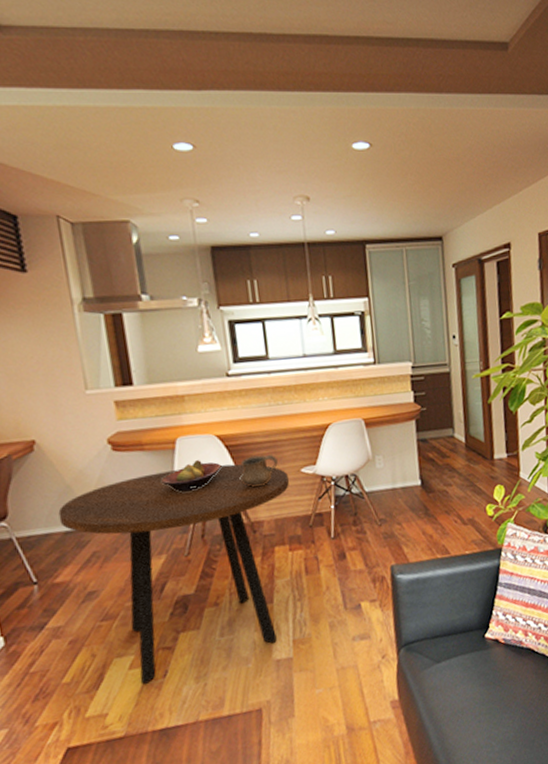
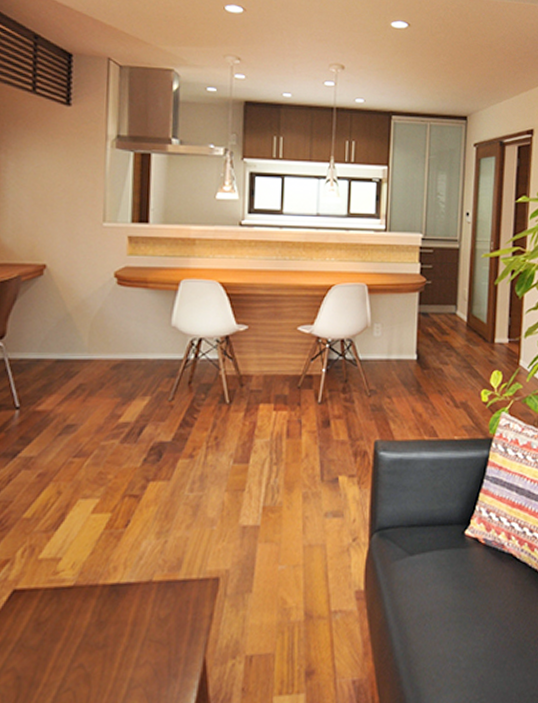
dining table: present [58,464,289,684] -> none [53,312,284,532]
fruit bowl: present [162,460,222,493] -> none [159,305,220,335]
pottery: present [239,455,278,487] -> none [235,307,276,340]

